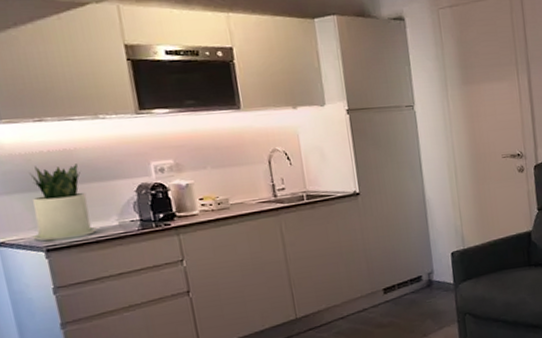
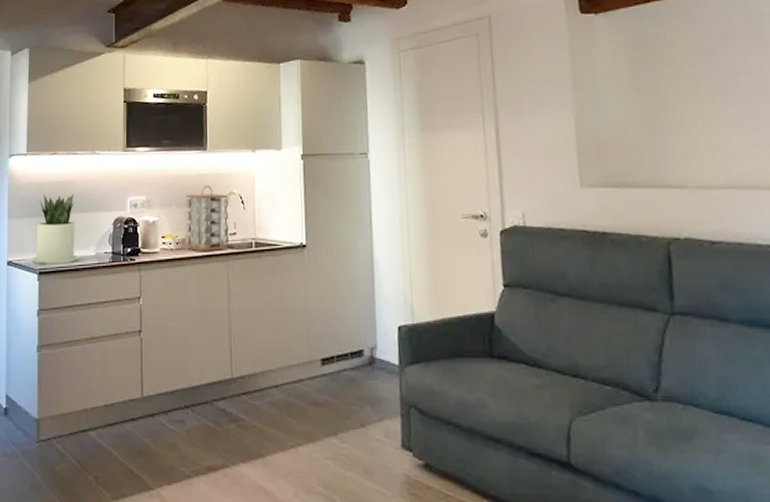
spice rack: none [222,144,278,210] -> present [184,185,229,252]

